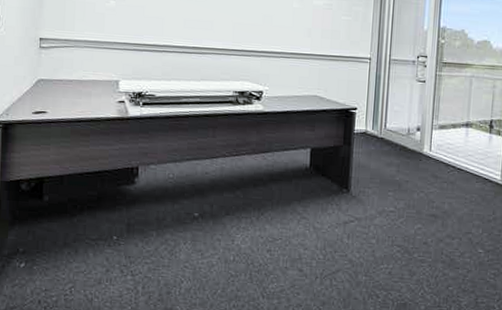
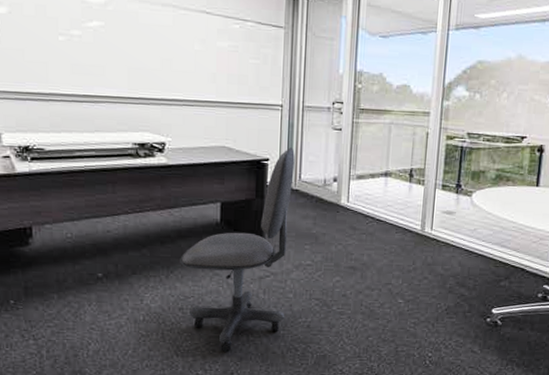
office chair: none [270,97,381,297] -> present [180,147,295,353]

